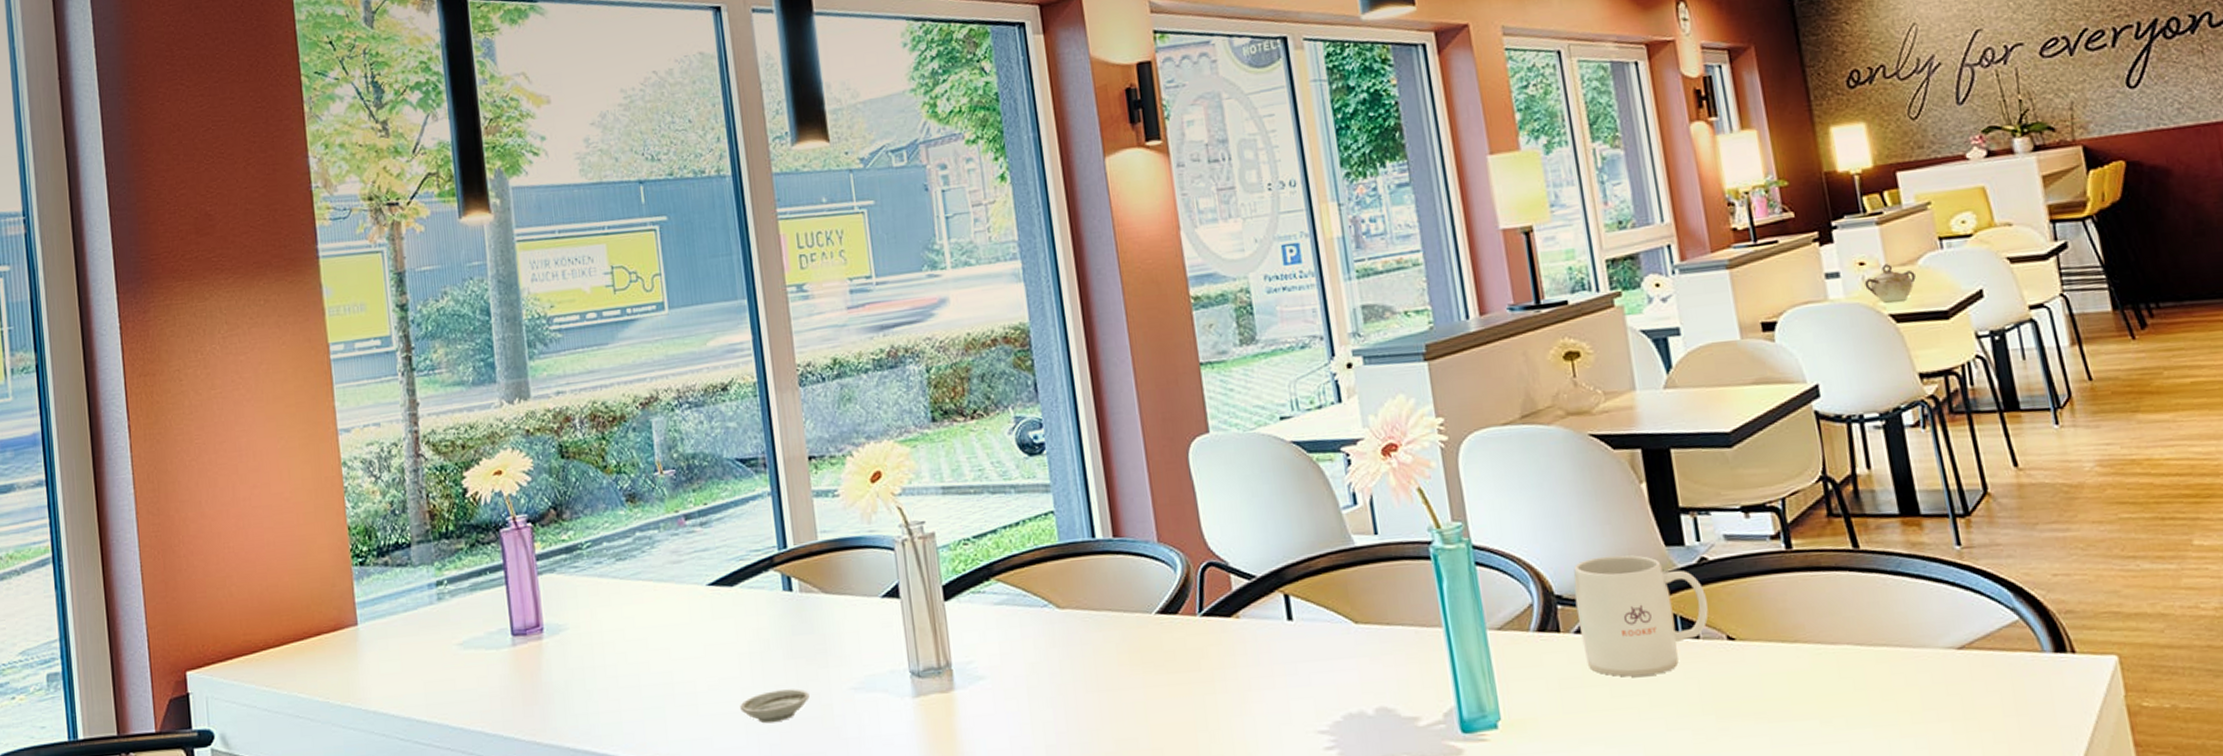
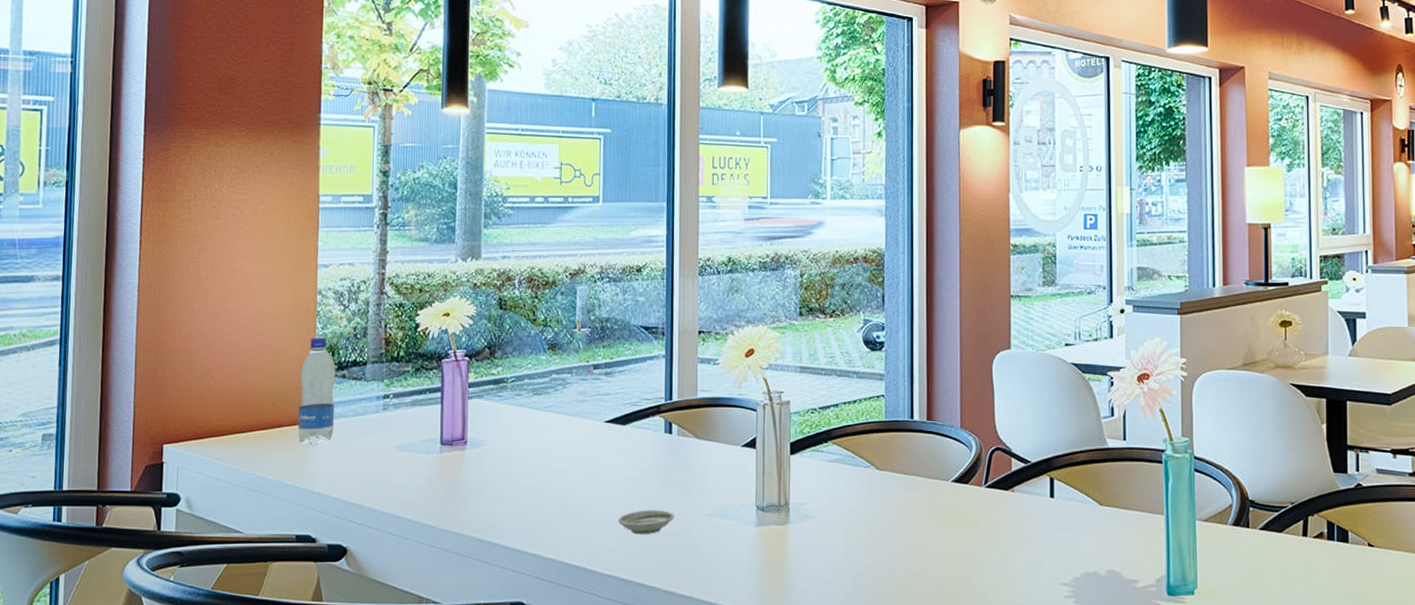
bottle: none [333,518,382,654] -> present [298,337,335,445]
mug: present [1573,555,1709,677] -> none [1263,475,1358,566]

